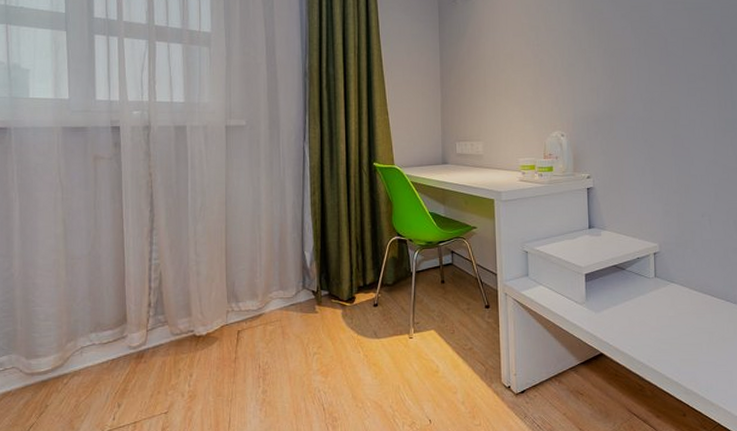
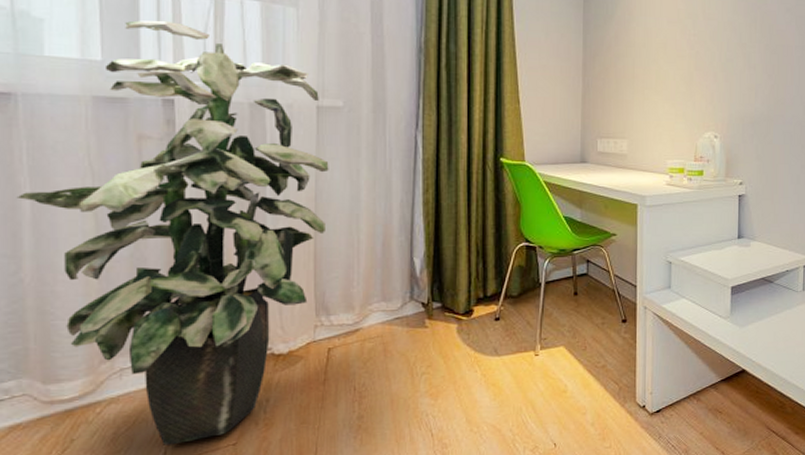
indoor plant: none [10,64,236,412] -> present [16,20,329,445]

